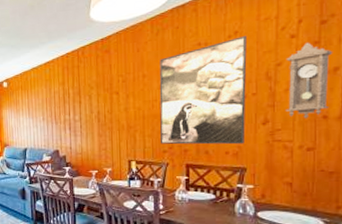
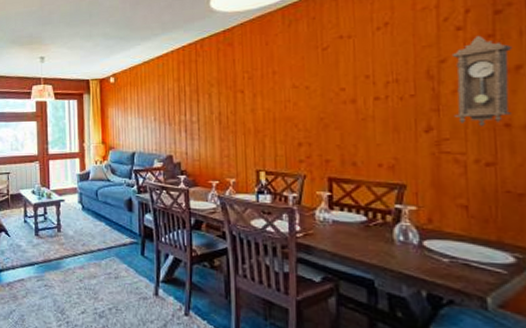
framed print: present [159,36,247,145] -> none [293,28,403,156]

